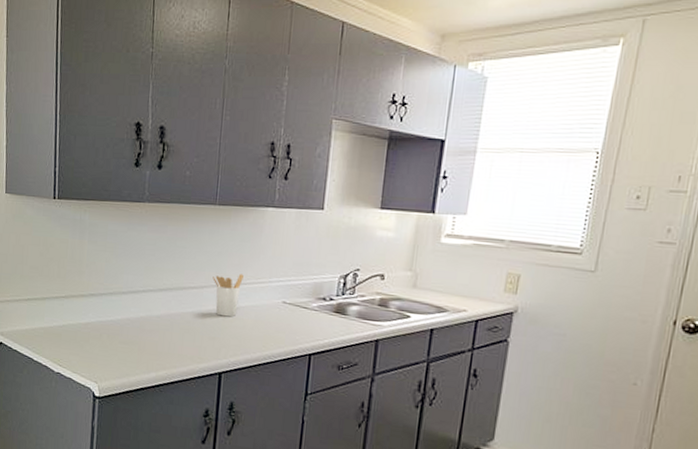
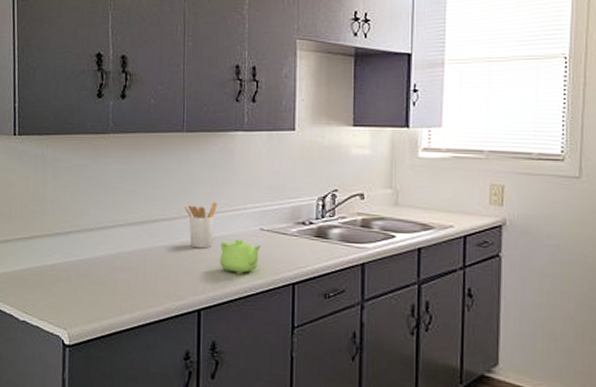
teapot: none [242,310,283,344] -> present [220,239,262,275]

